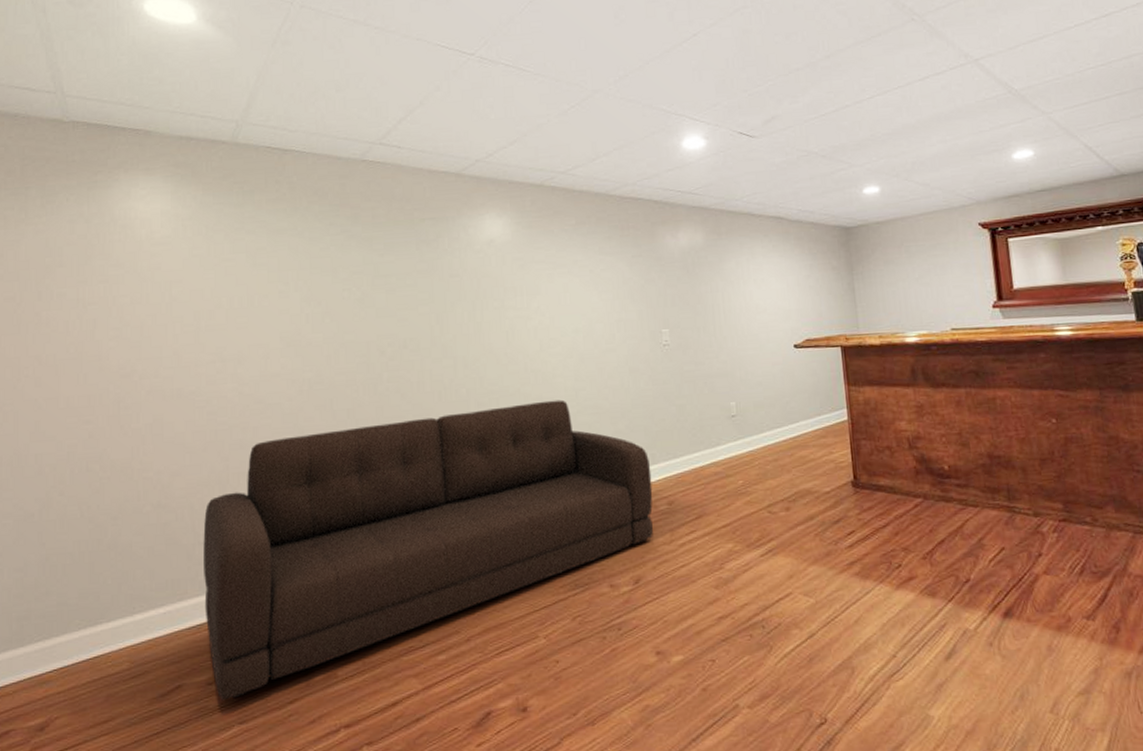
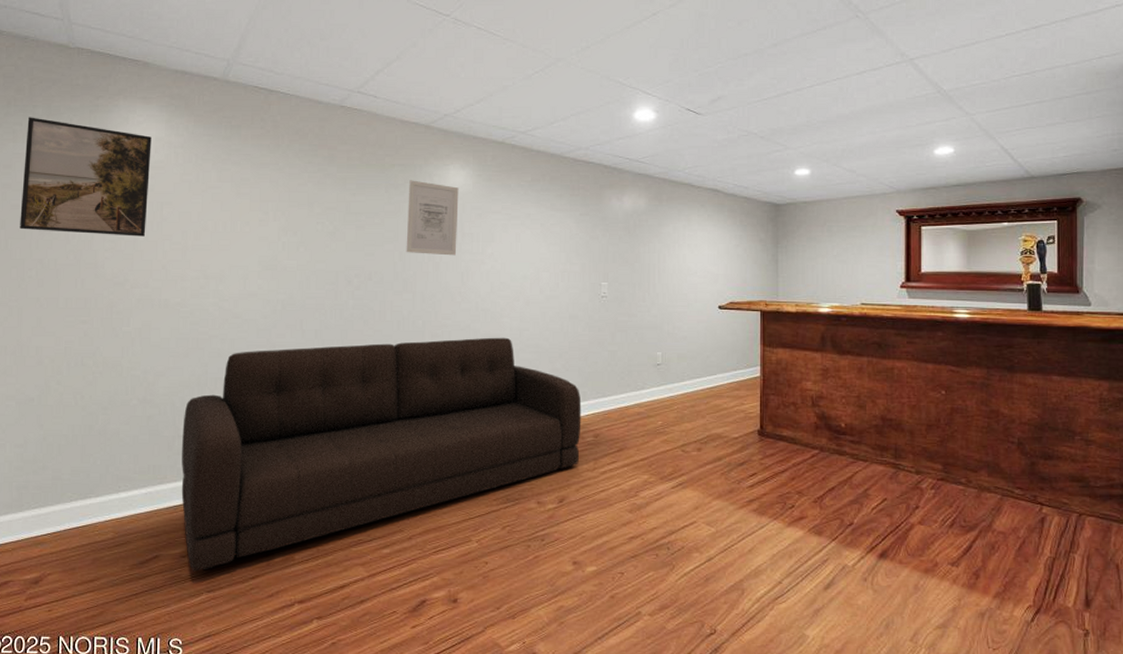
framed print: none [14,199,157,324] -> present [20,117,152,237]
wall art: none [441,234,499,315] -> present [406,180,459,256]

